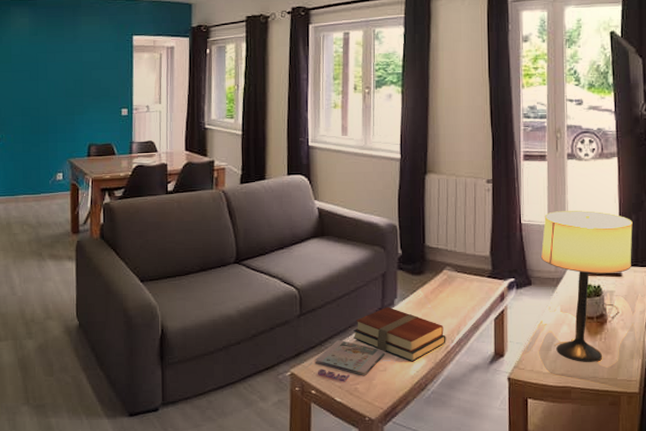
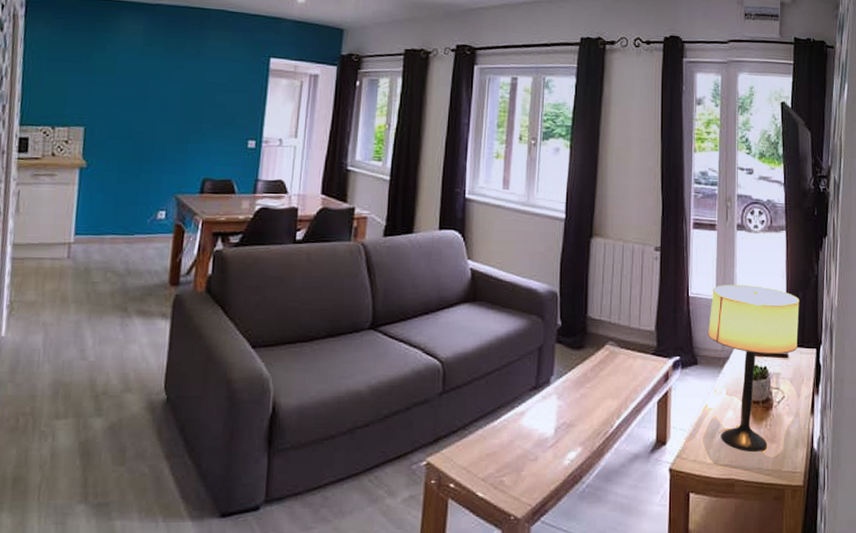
magazine: present [315,339,386,382] -> none [457,422,538,474]
books: present [352,307,446,362] -> none [501,385,605,450]

